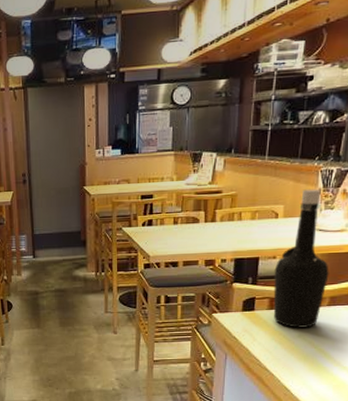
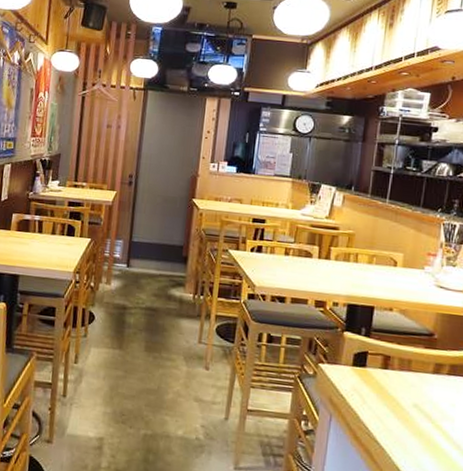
bottle: present [273,189,329,328] -> none [387,240,450,398]

